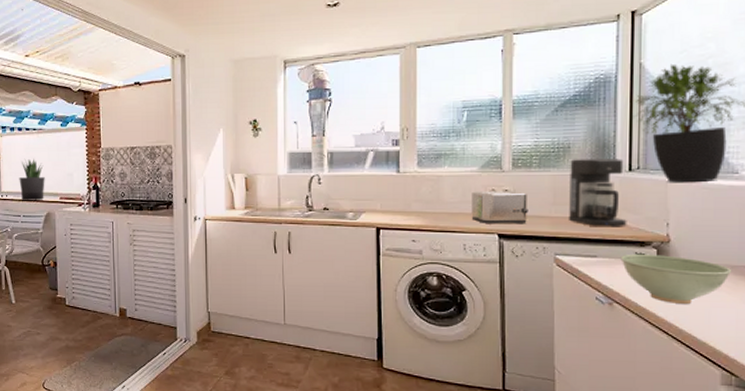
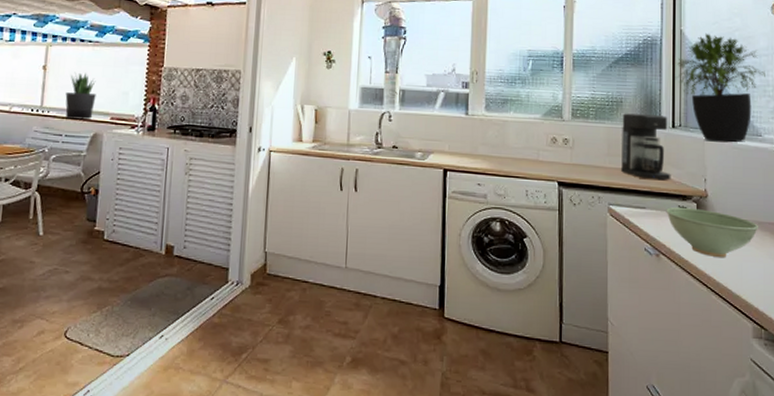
toaster: present [471,191,528,224] -> none [534,138,585,172]

